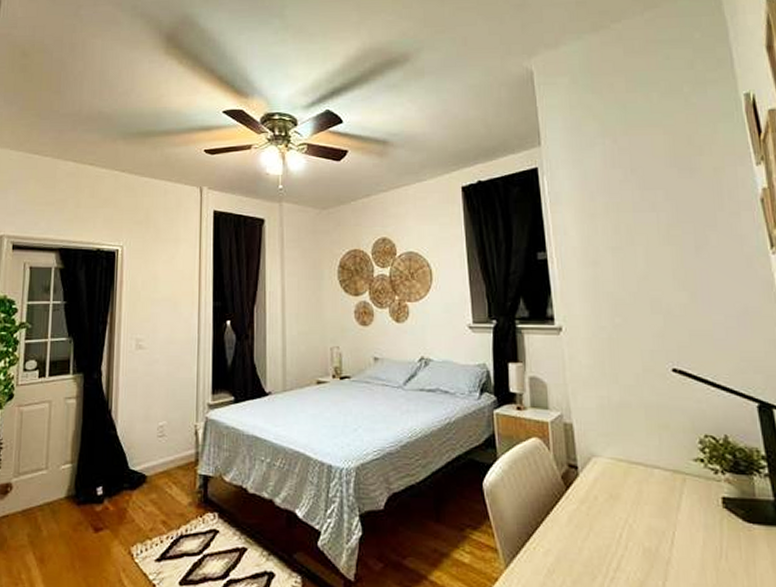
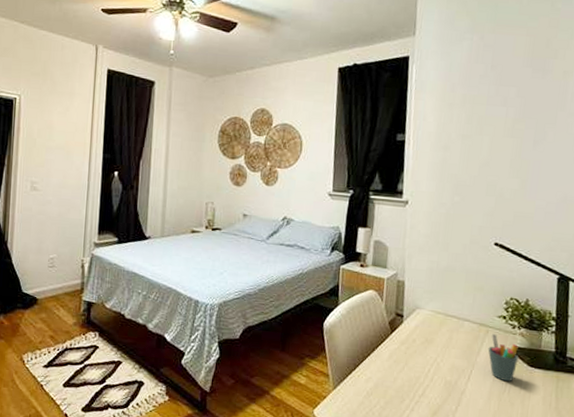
pen holder: none [689,482,730,545] -> present [488,334,518,382]

